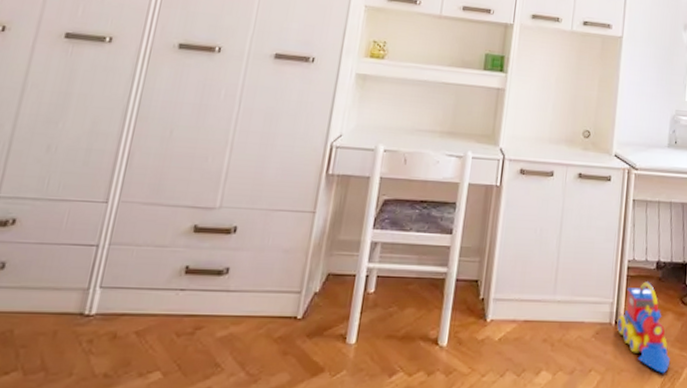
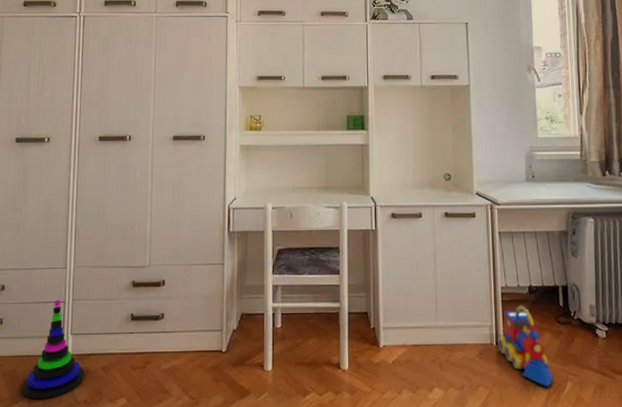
stacking toy: none [15,241,112,371] -> present [21,299,85,400]

